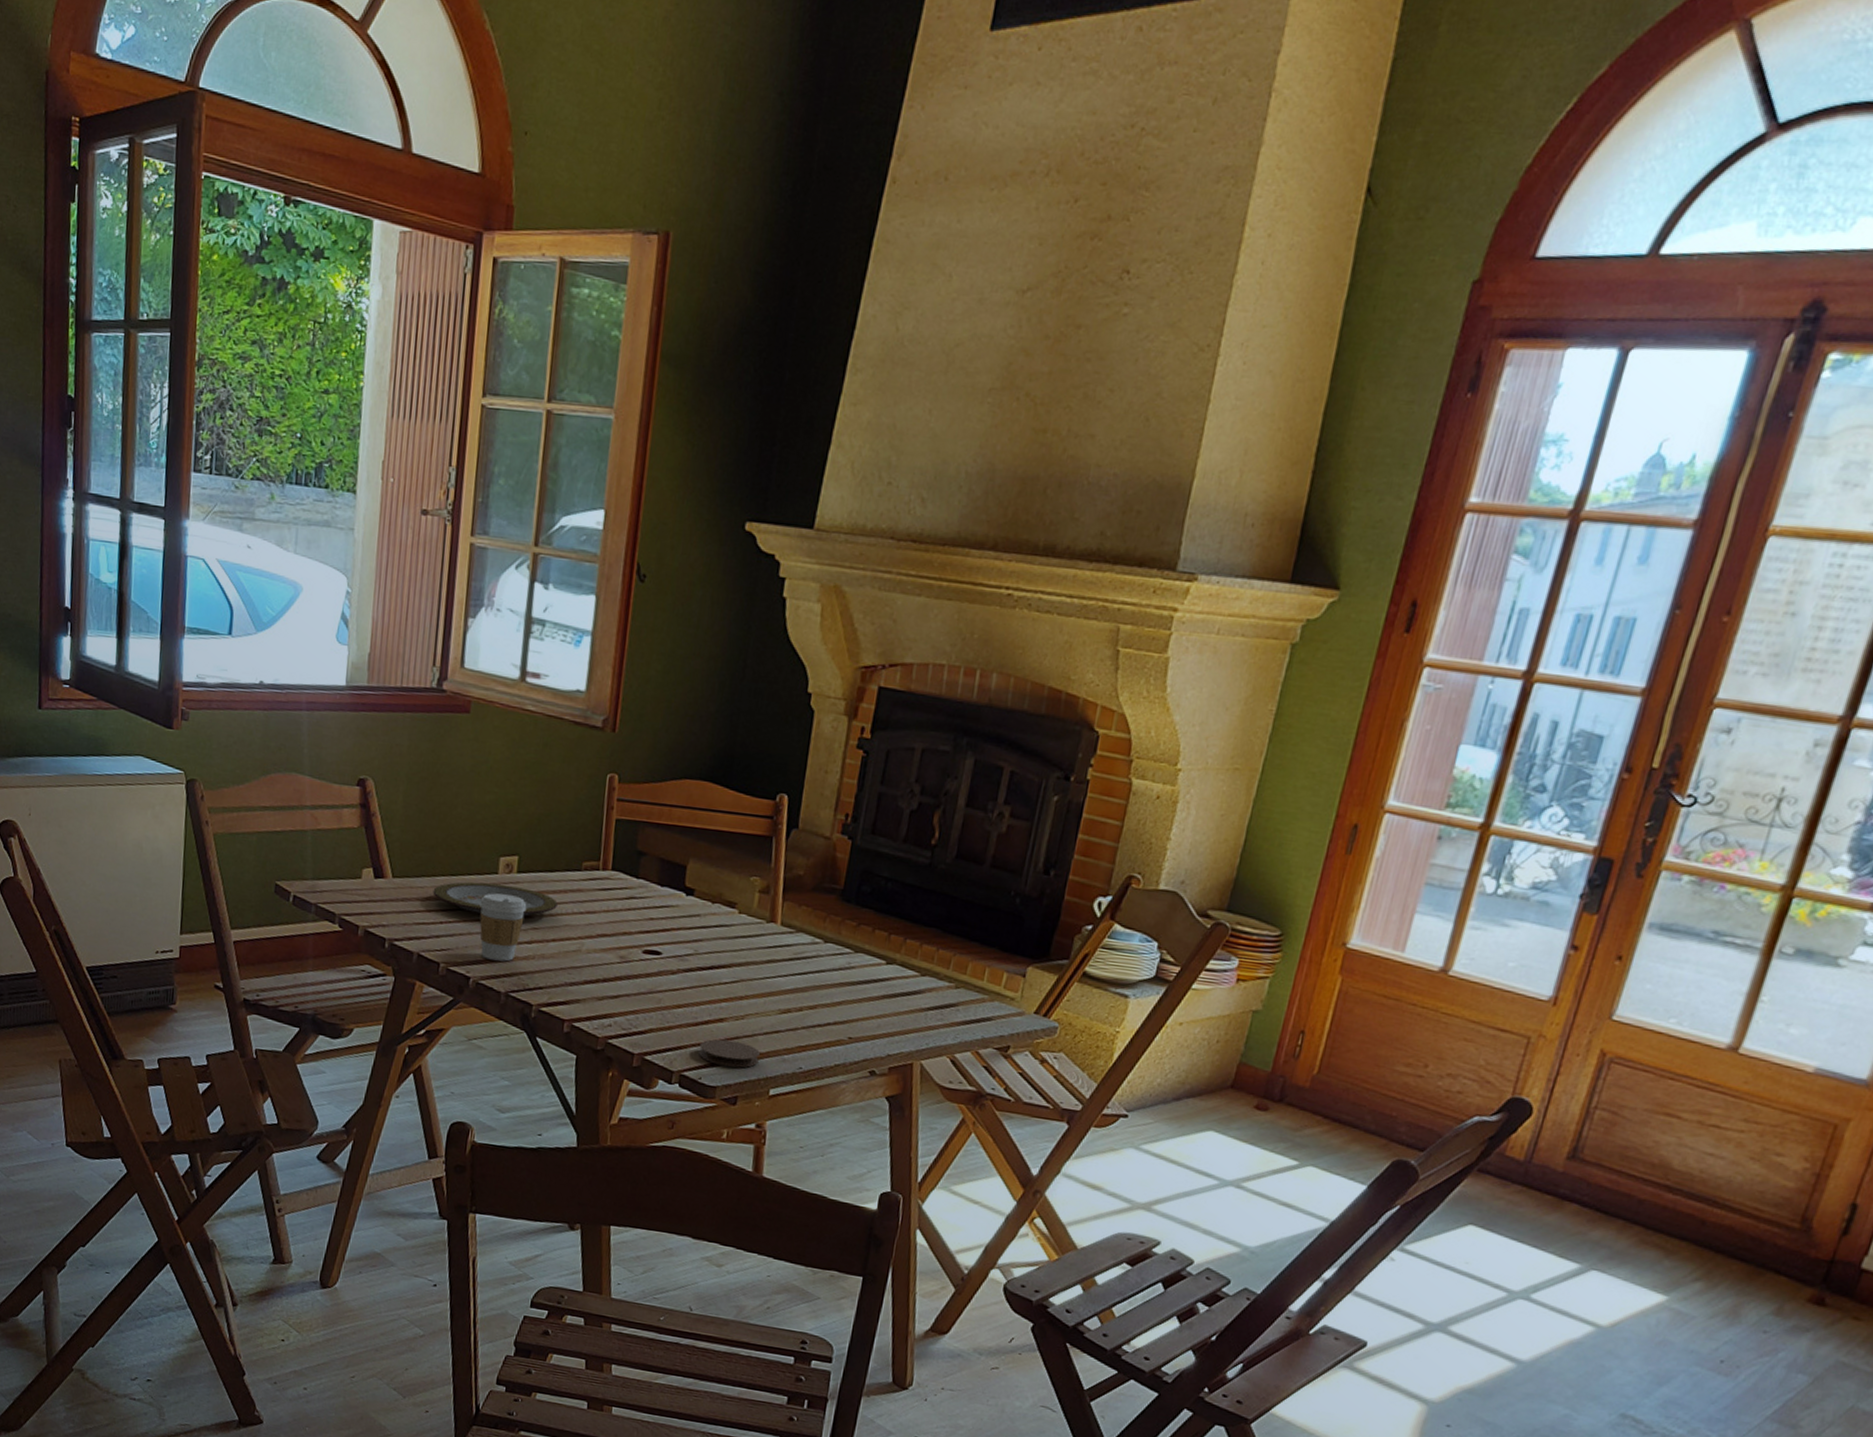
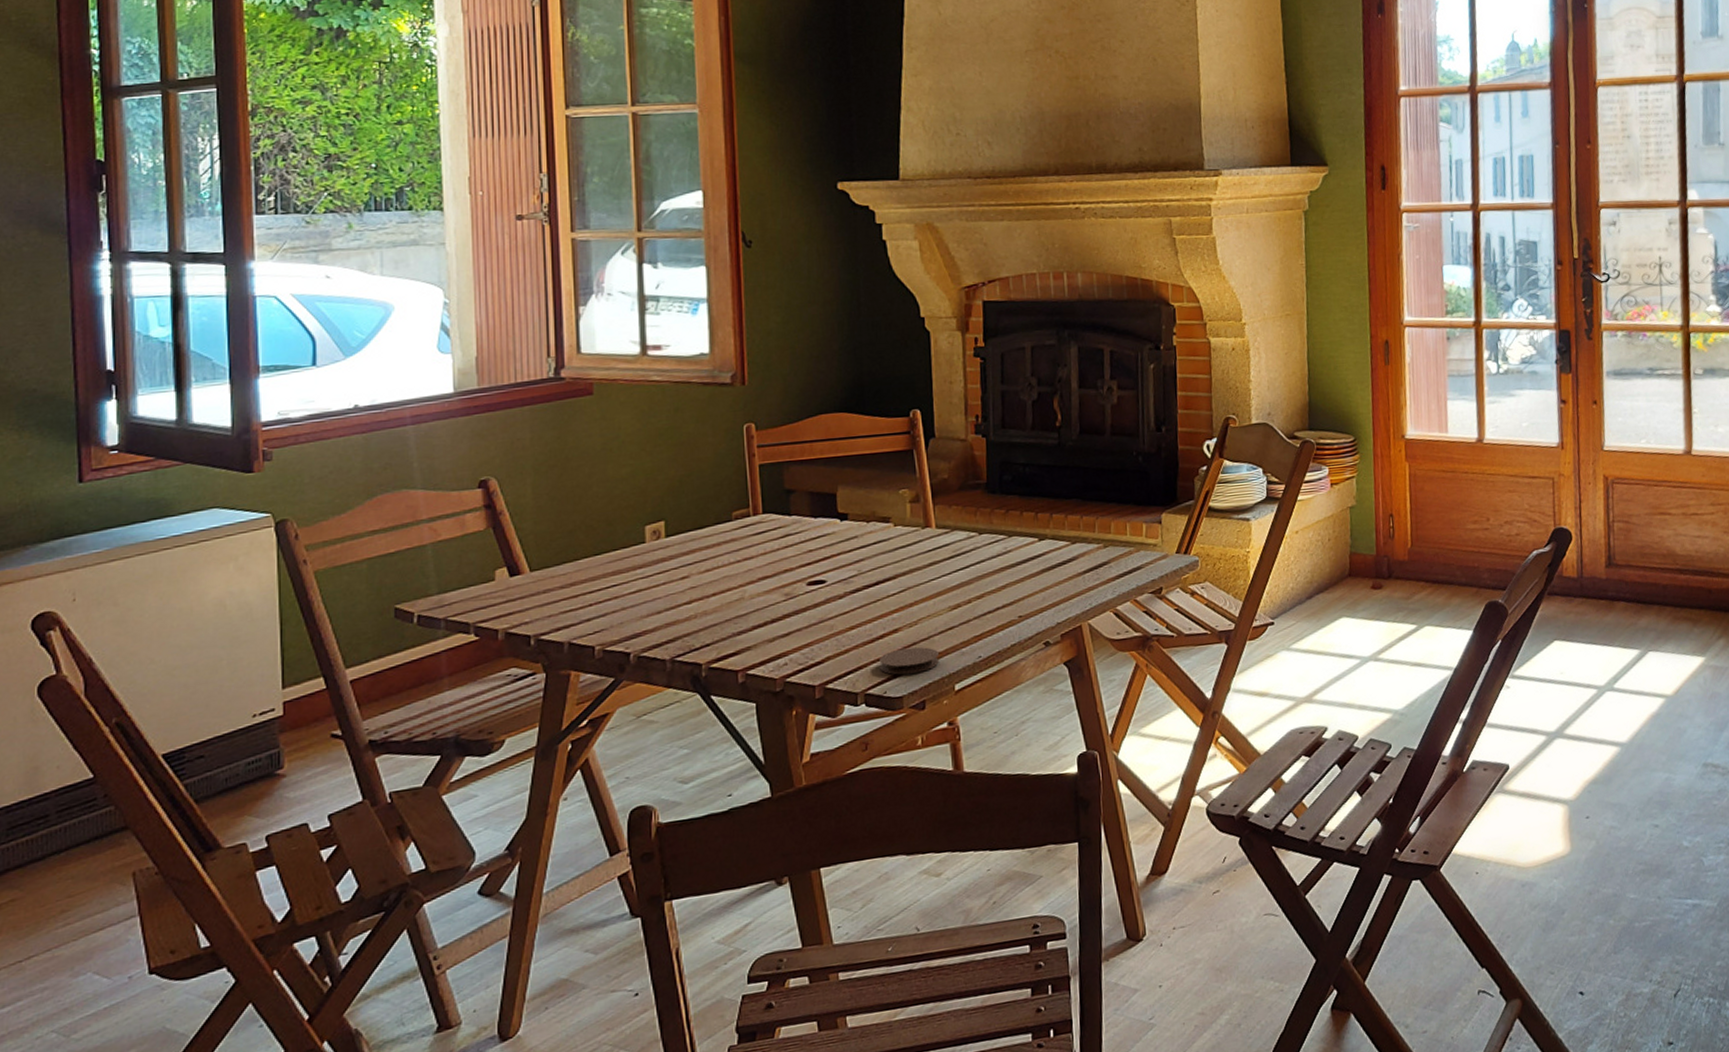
plate: present [433,882,558,916] -> none [577,550,713,588]
coffee cup: present [479,893,527,962] -> none [630,560,681,630]

